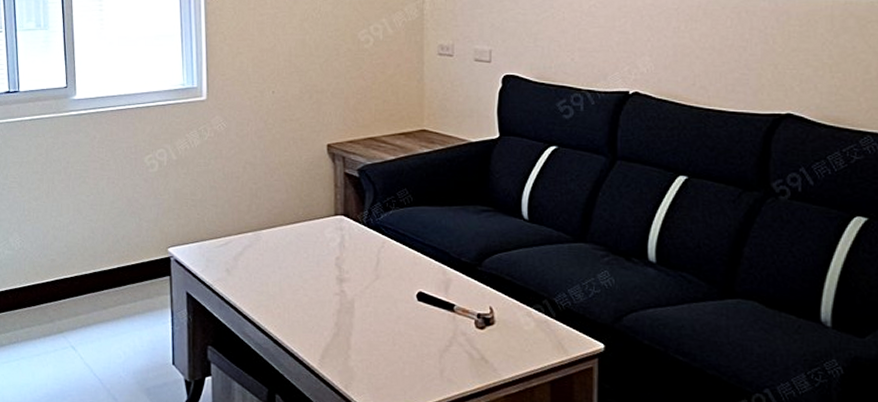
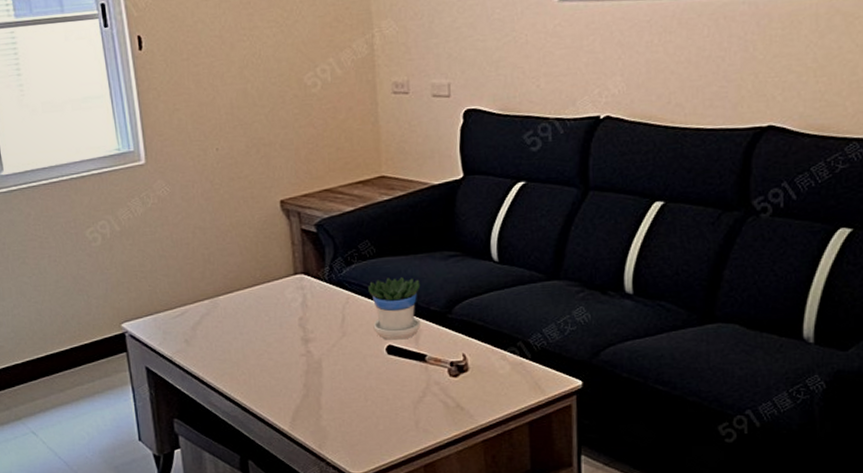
flowerpot: none [403,226,453,288] -> present [368,277,421,340]

